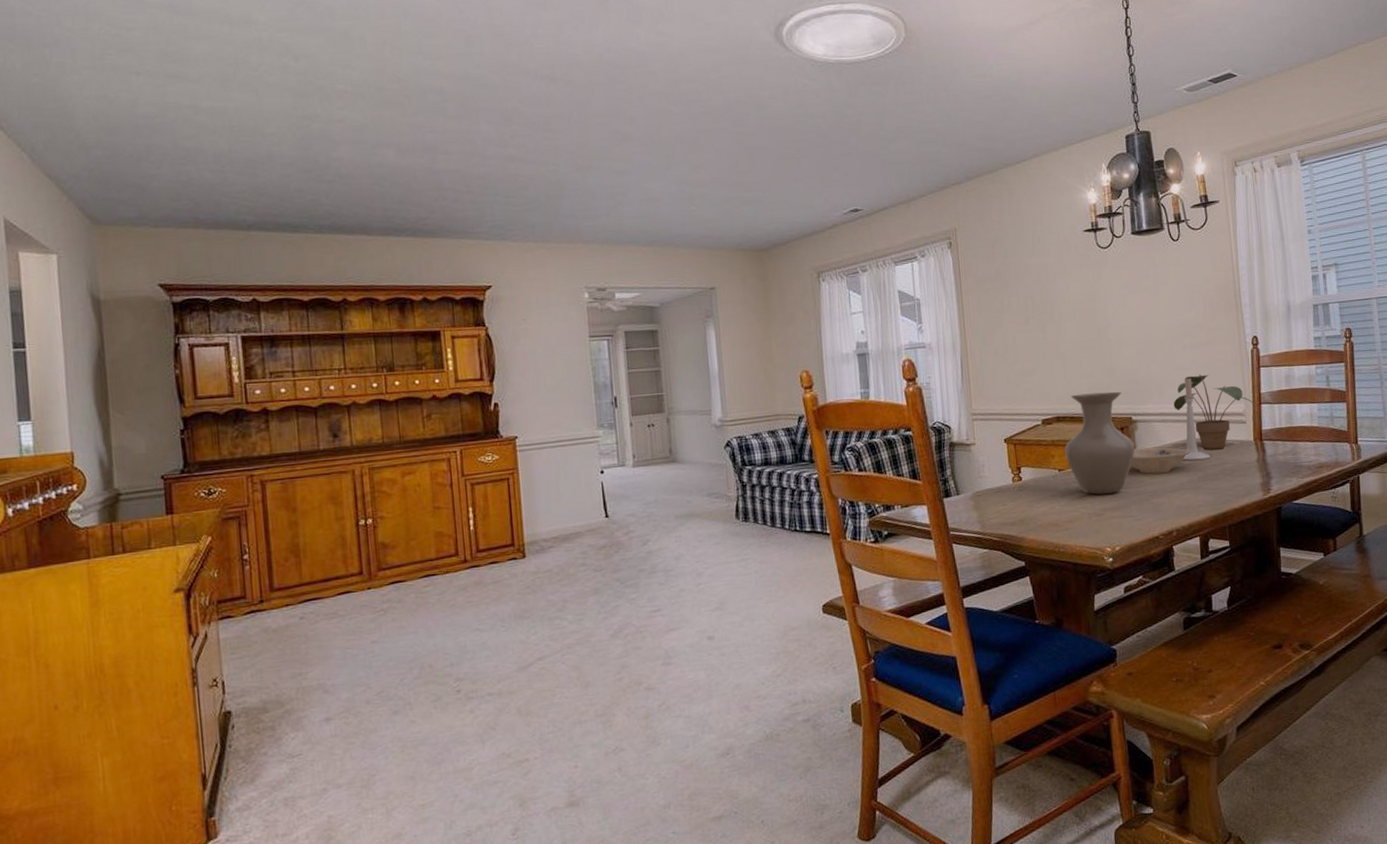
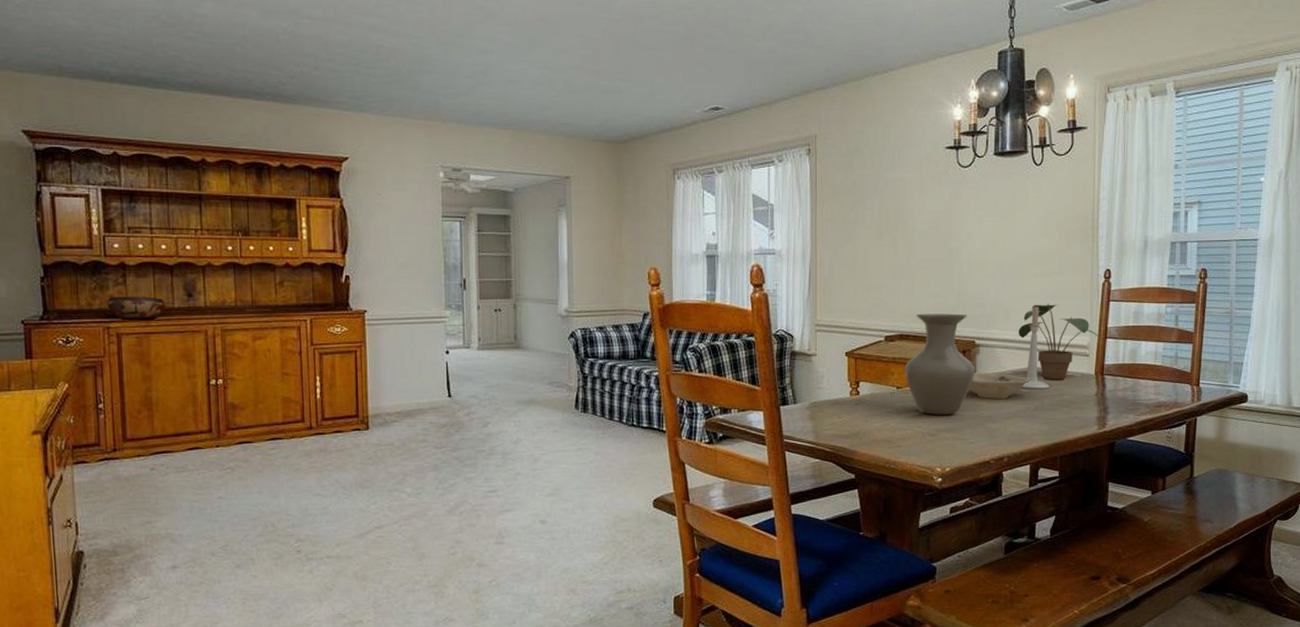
decorative bowl: none [249,440,312,468] -> present [107,296,167,321]

